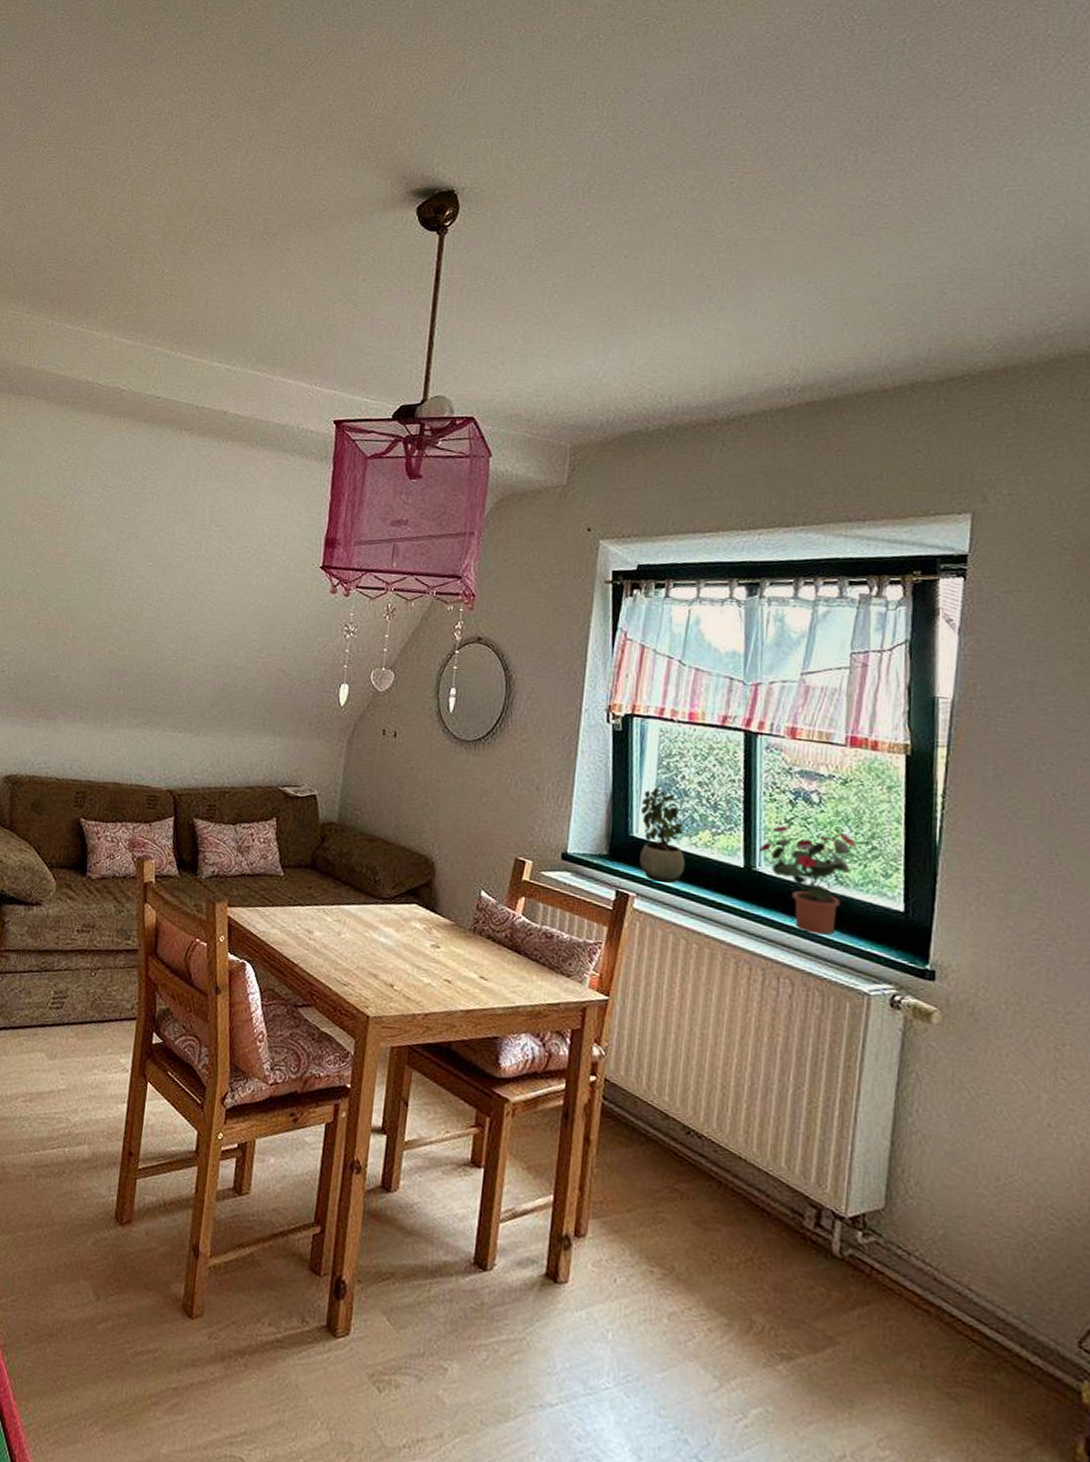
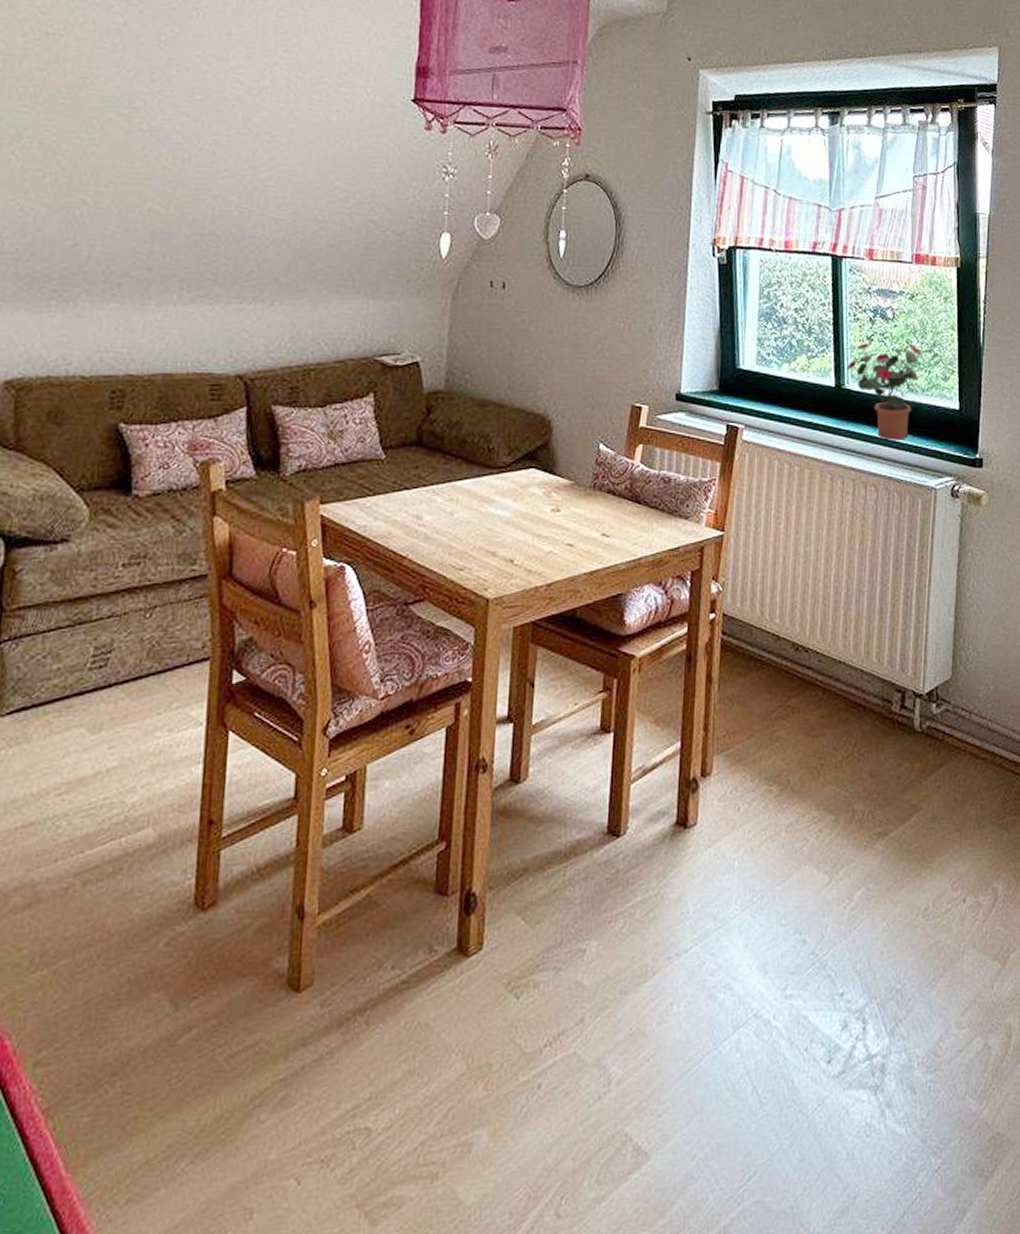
potted plant: present [639,787,686,885] -> none [746,317,787,412]

